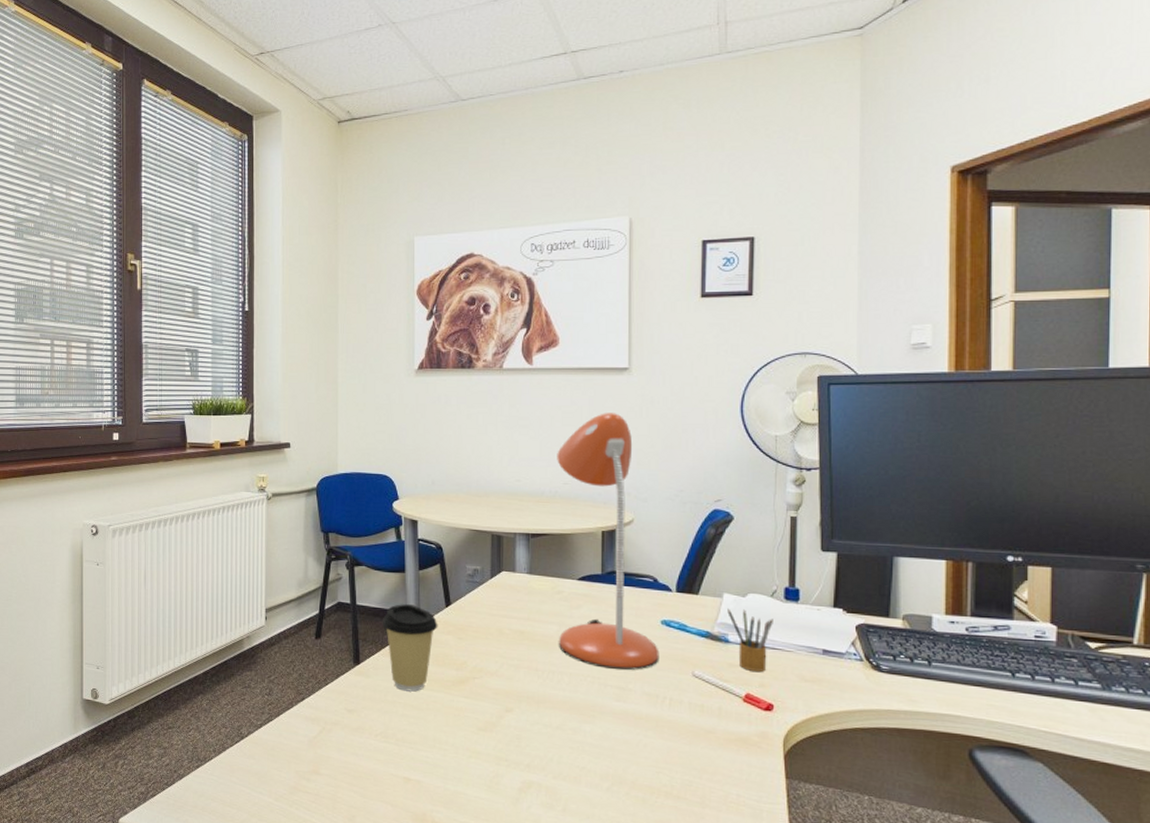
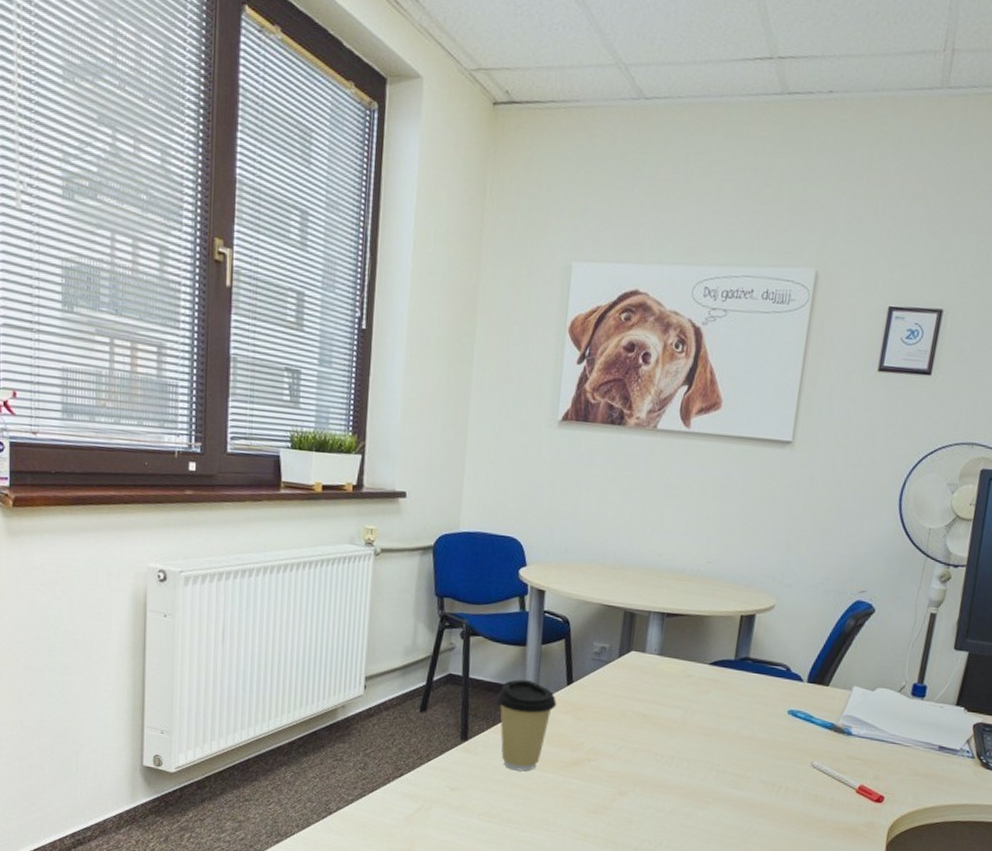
desk lamp: present [557,413,660,670] -> none [682,489,785,759]
pencil box: present [727,608,773,672] -> none [854,701,897,765]

